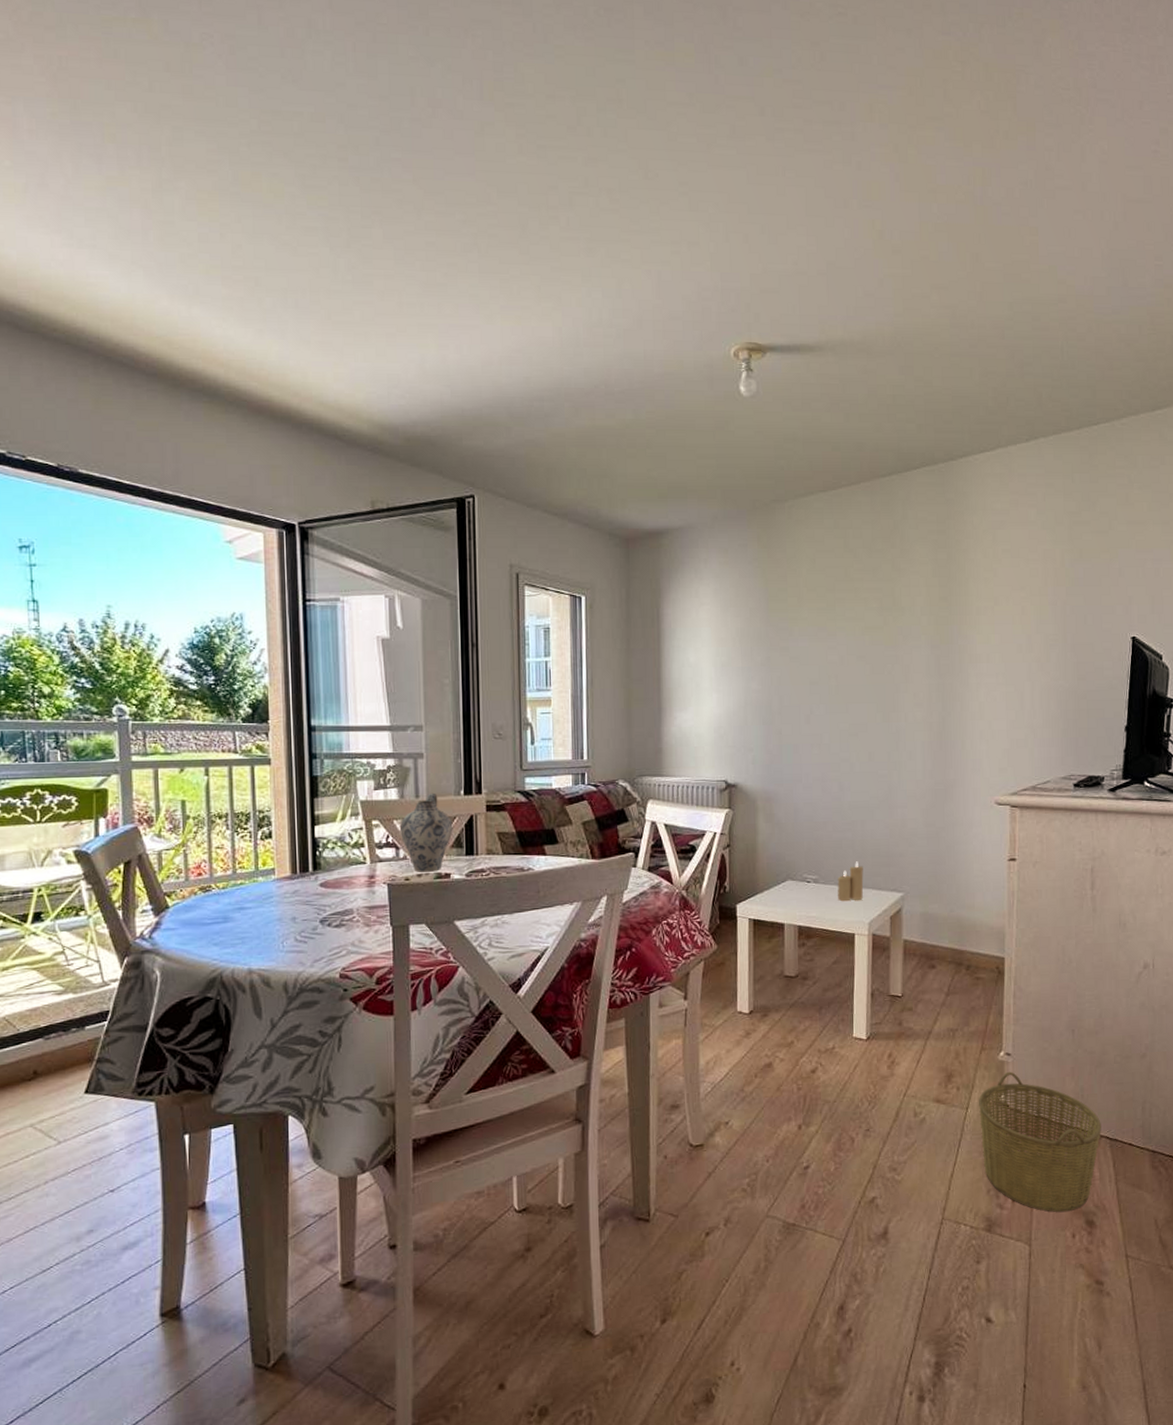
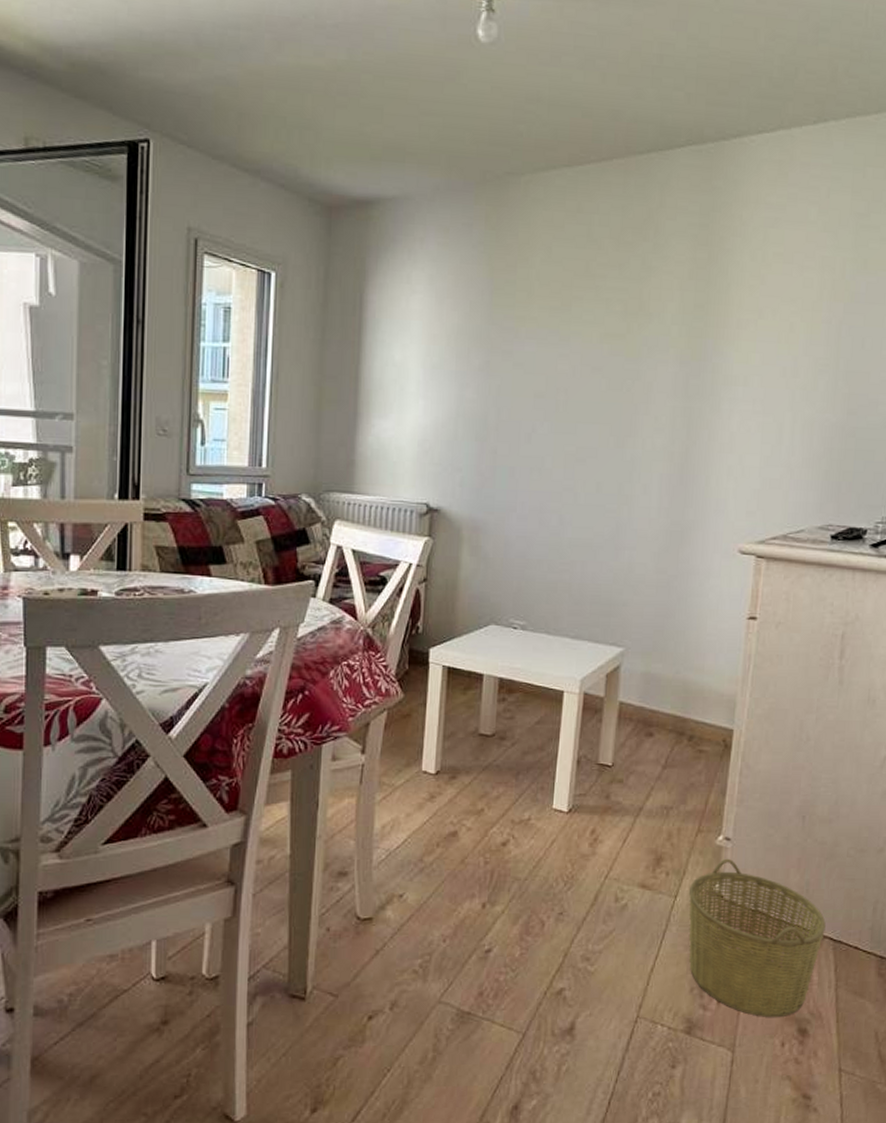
ceramic jug: present [400,792,453,873] -> none [41,494,104,588]
candle: present [837,861,864,901] -> none [548,608,580,653]

